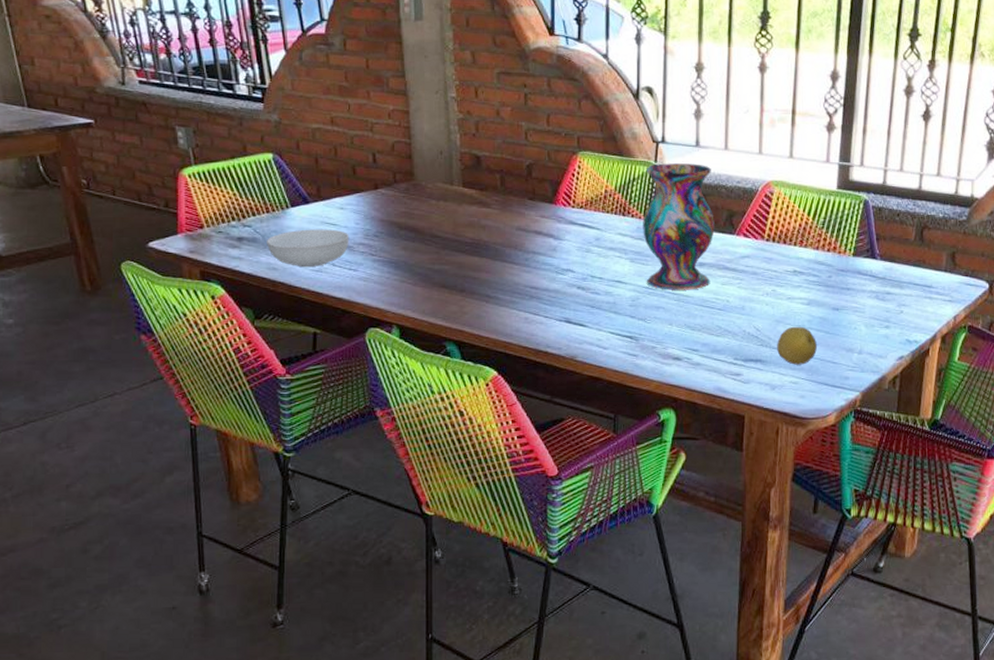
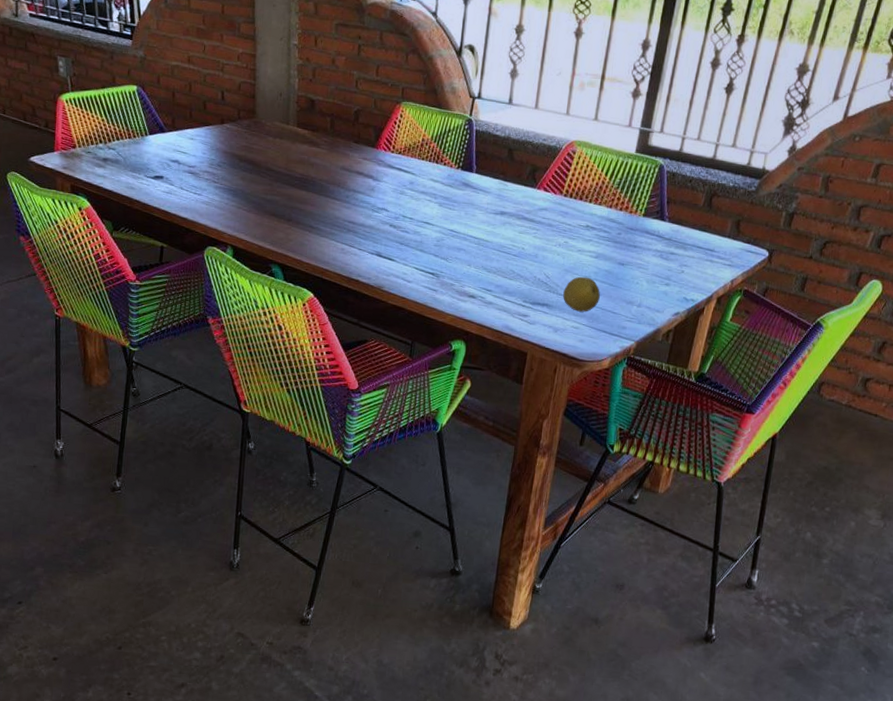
serving bowl: present [267,229,349,266] -> none [127,155,197,189]
vase: present [643,163,715,290] -> none [451,117,521,236]

